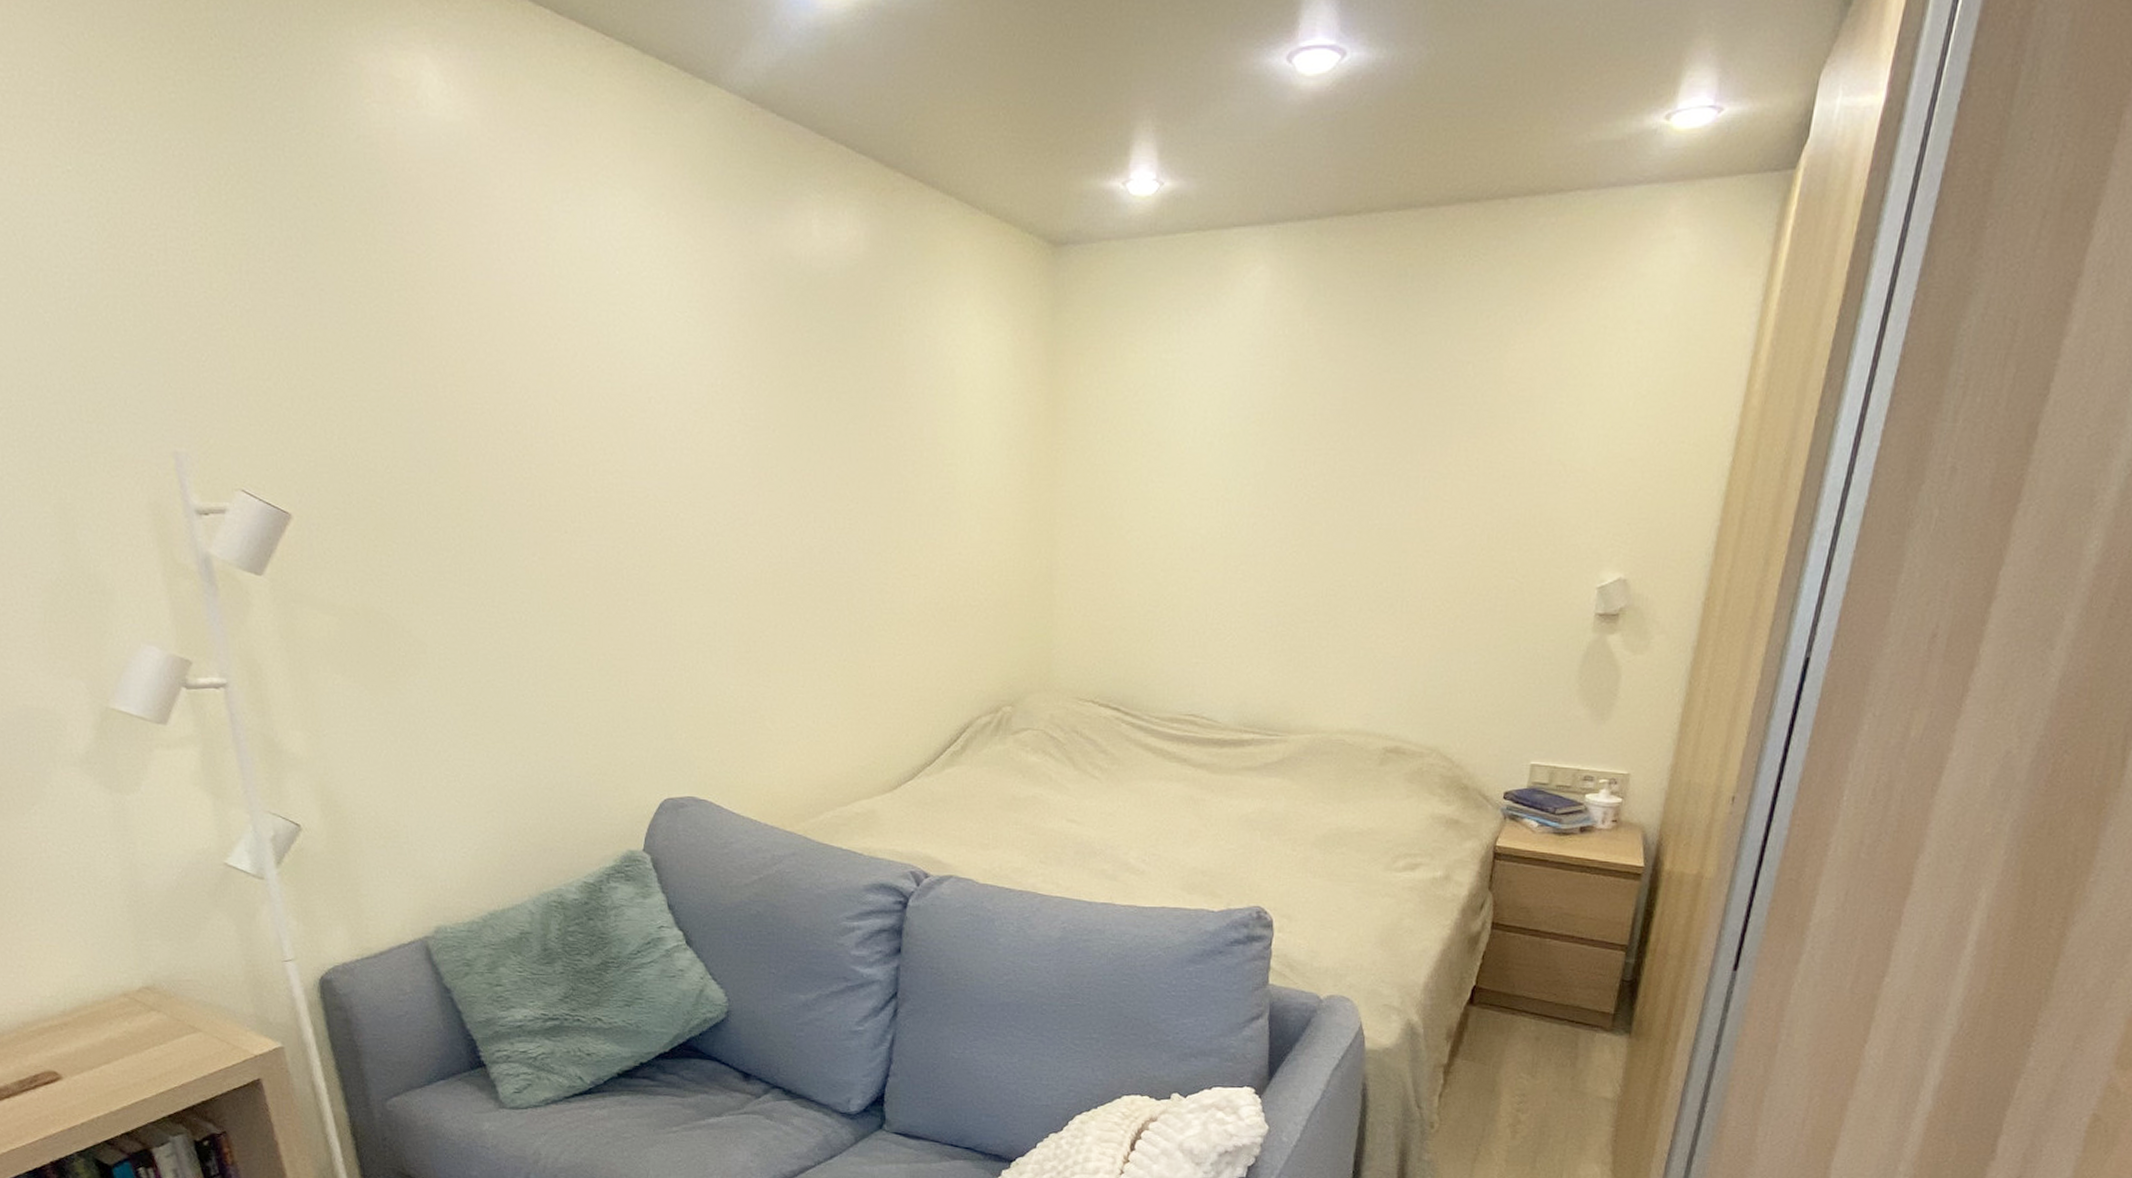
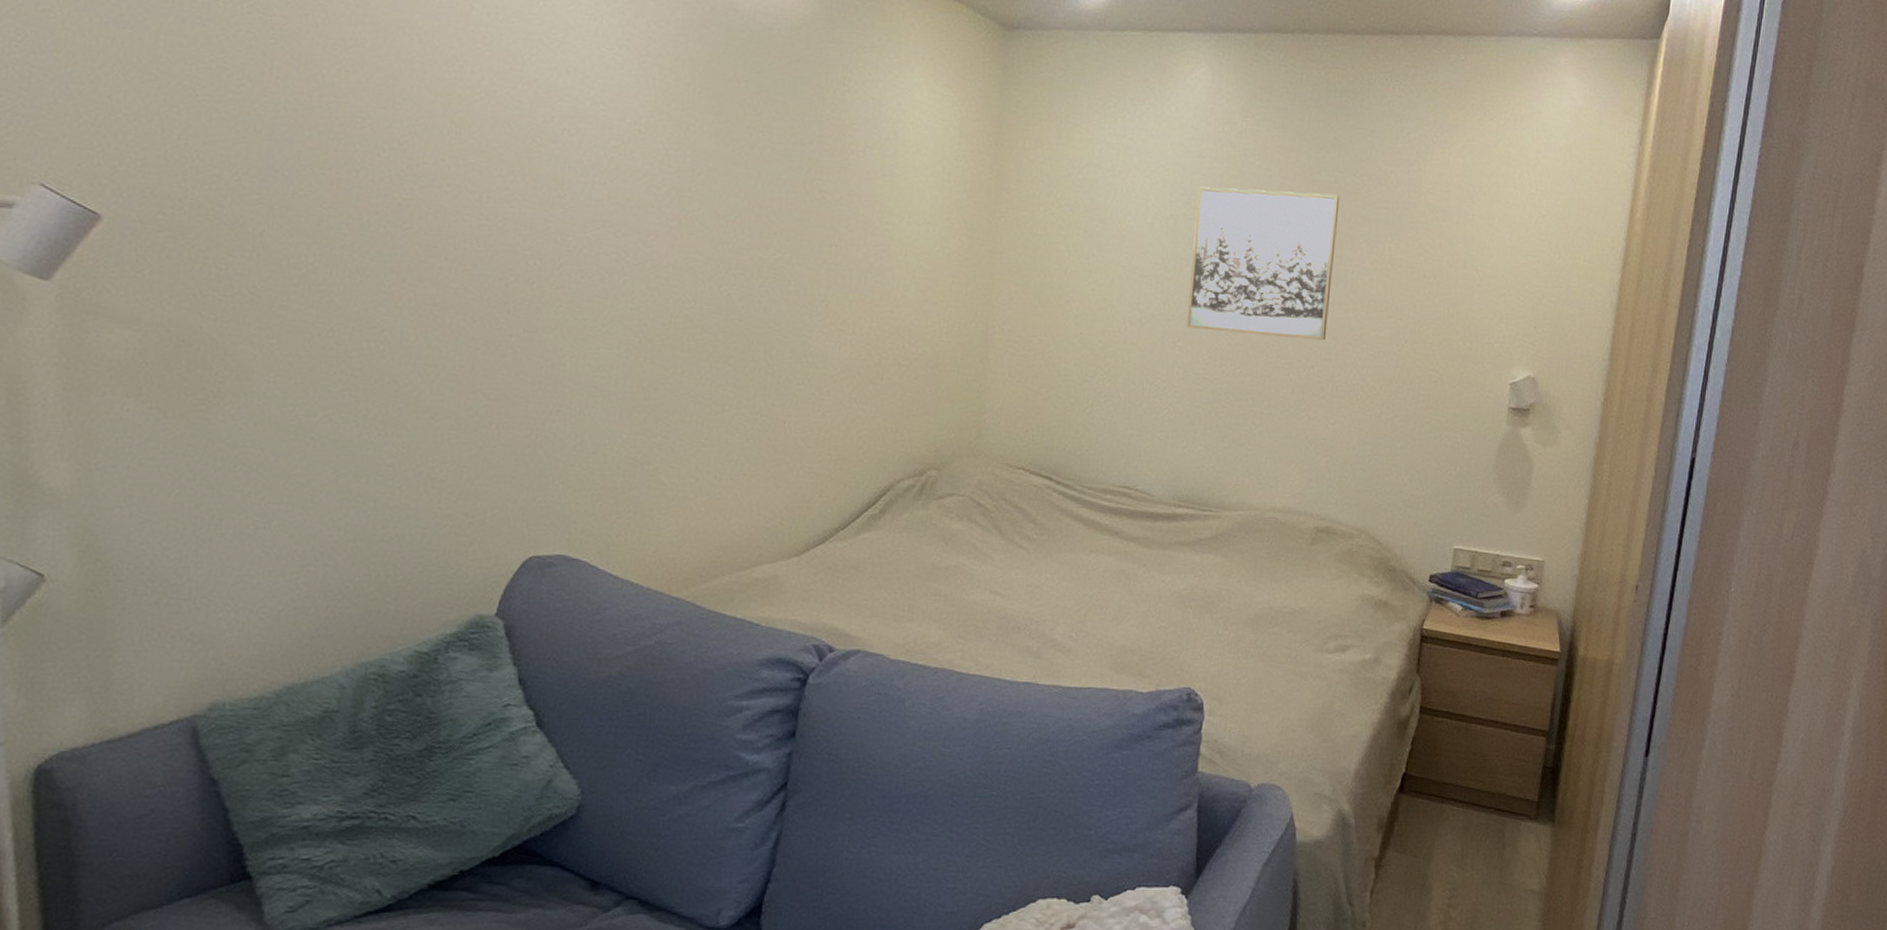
wall art: none [1248,393,1411,555] -> present [1186,186,1340,341]

